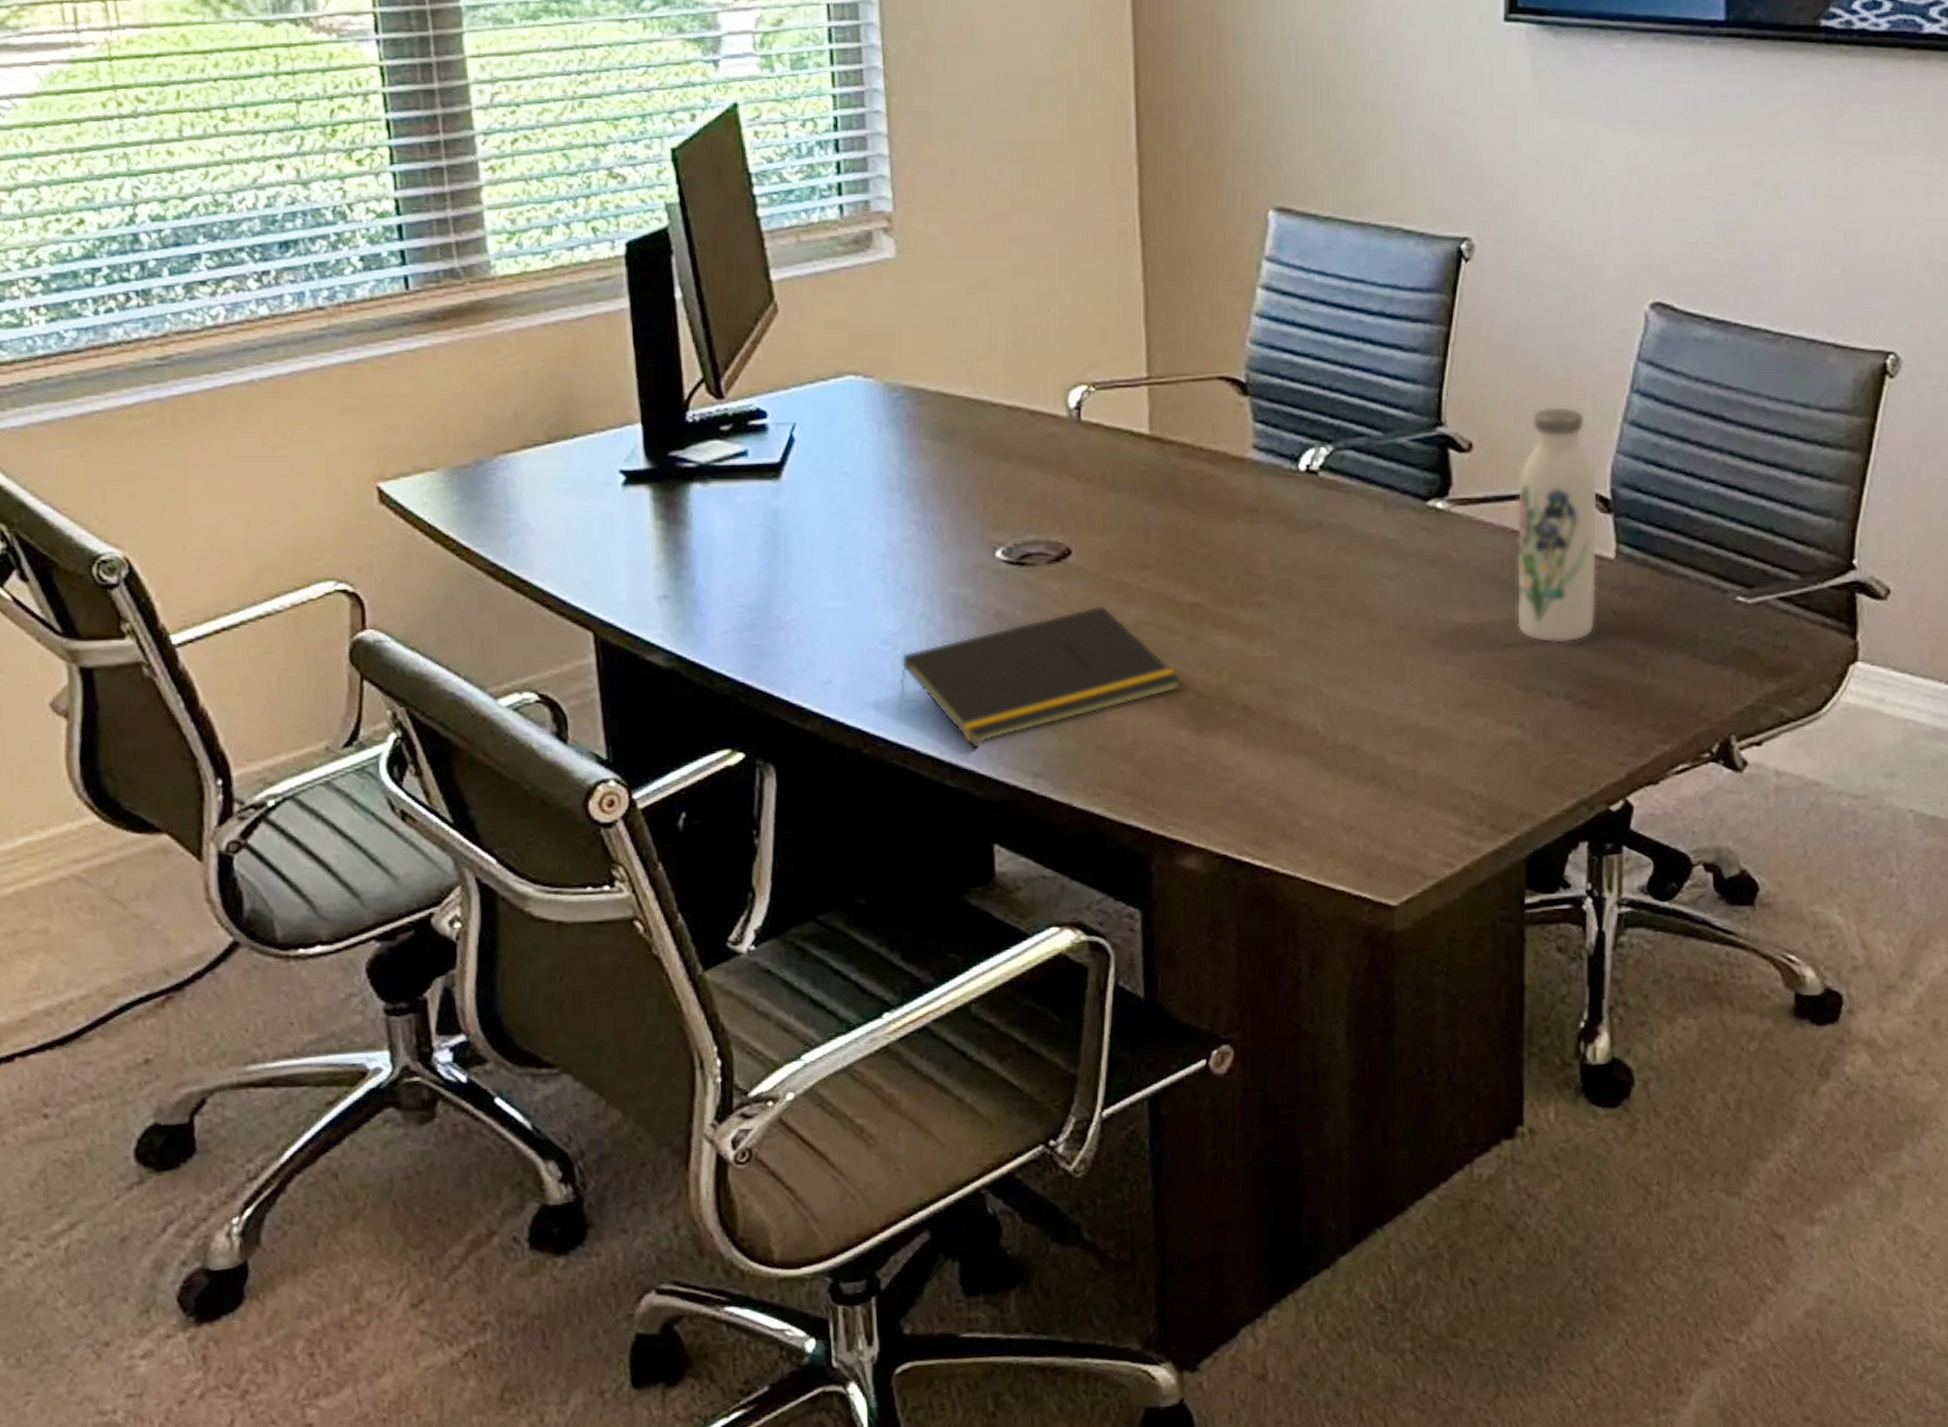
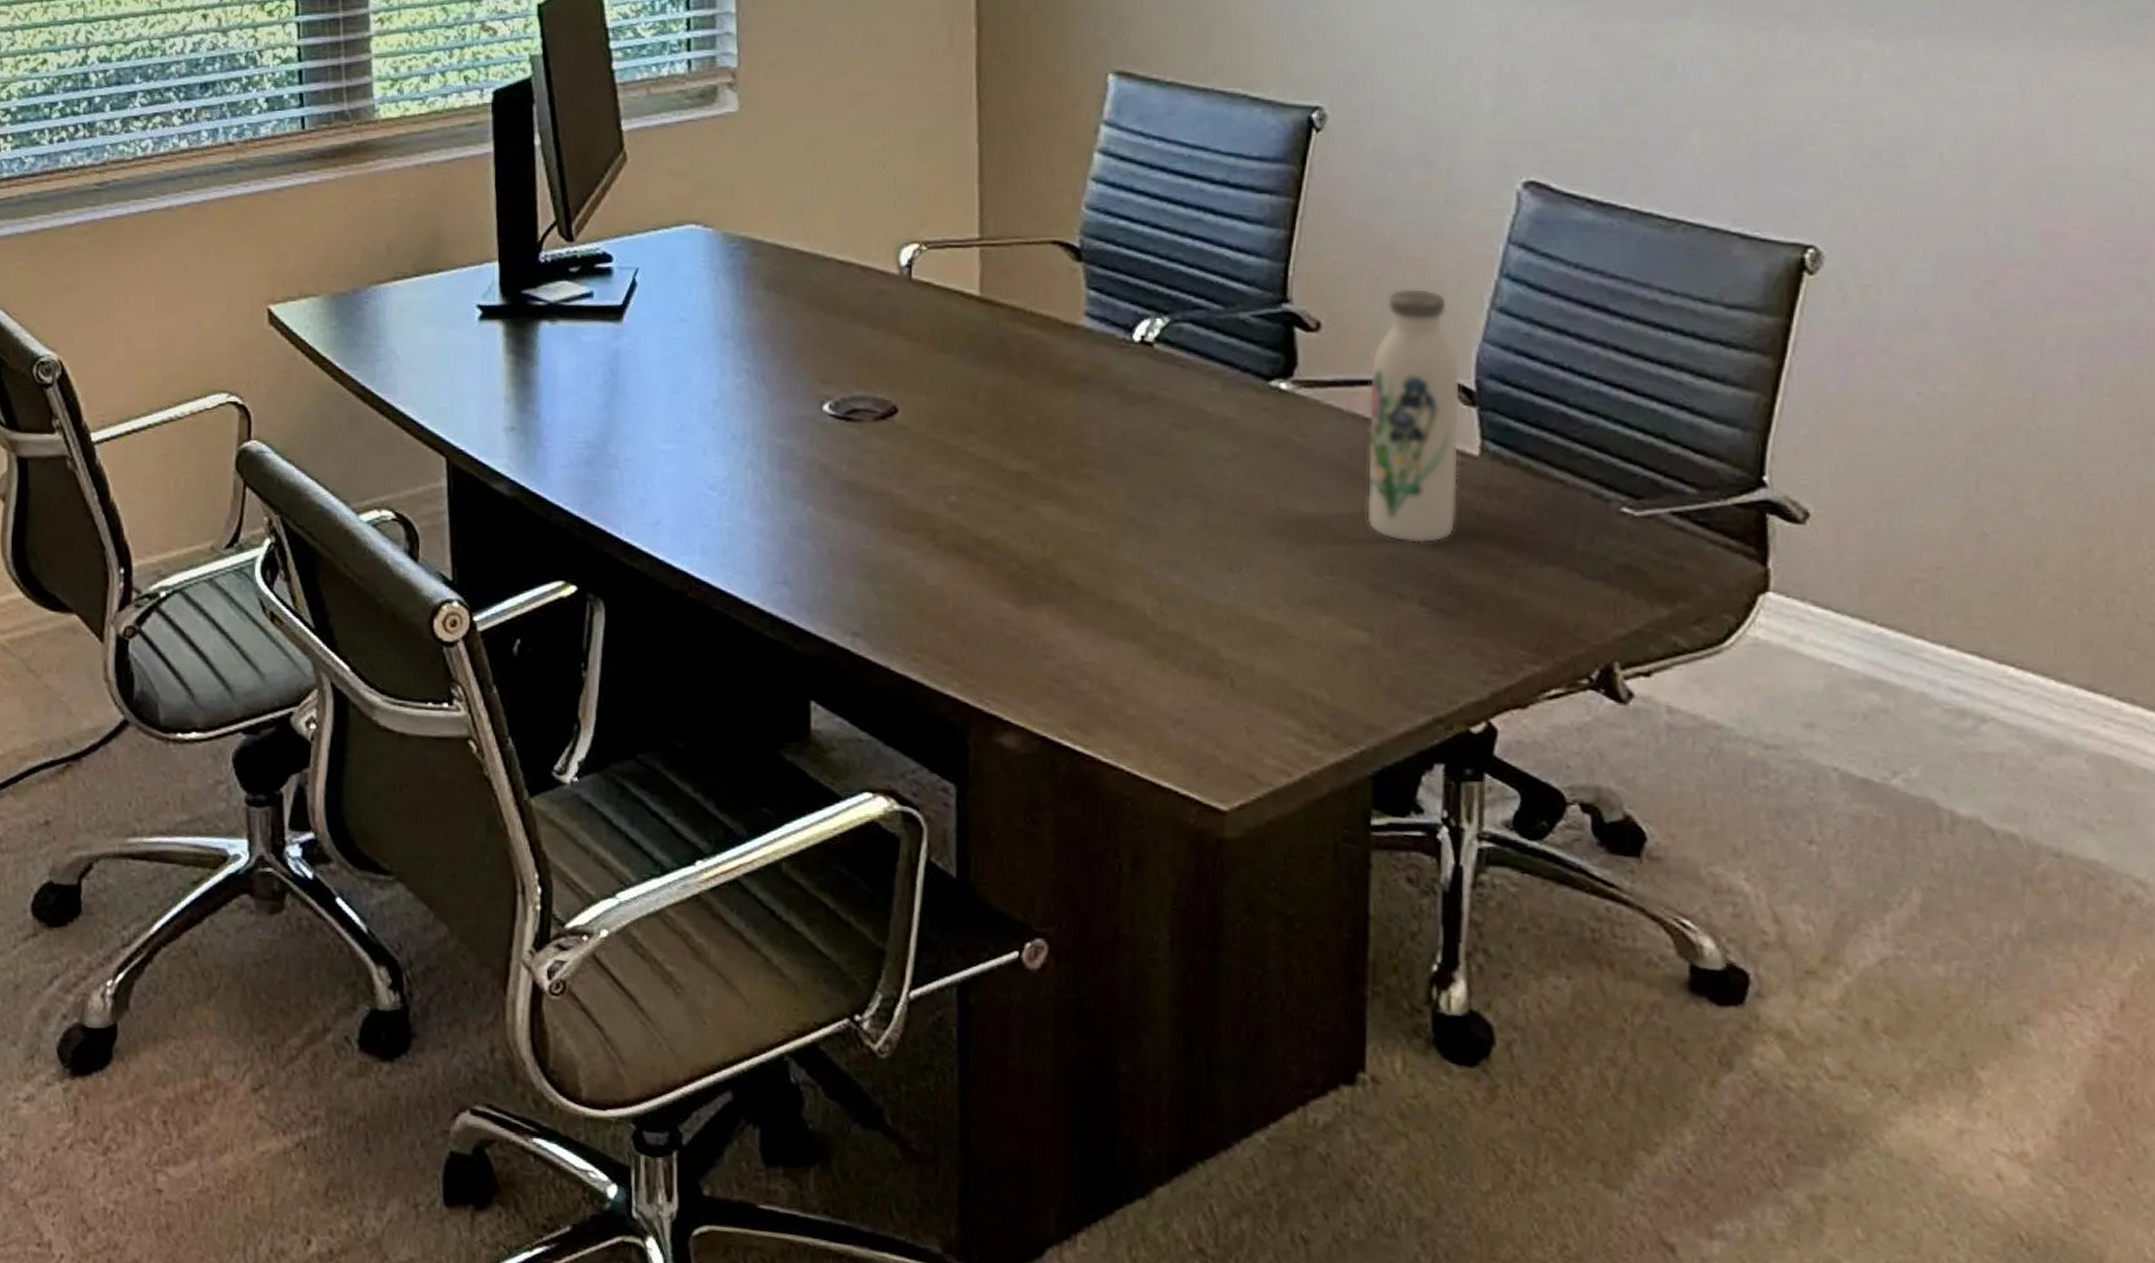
notepad: present [899,605,1182,749] -> none [724,466,1005,602]

